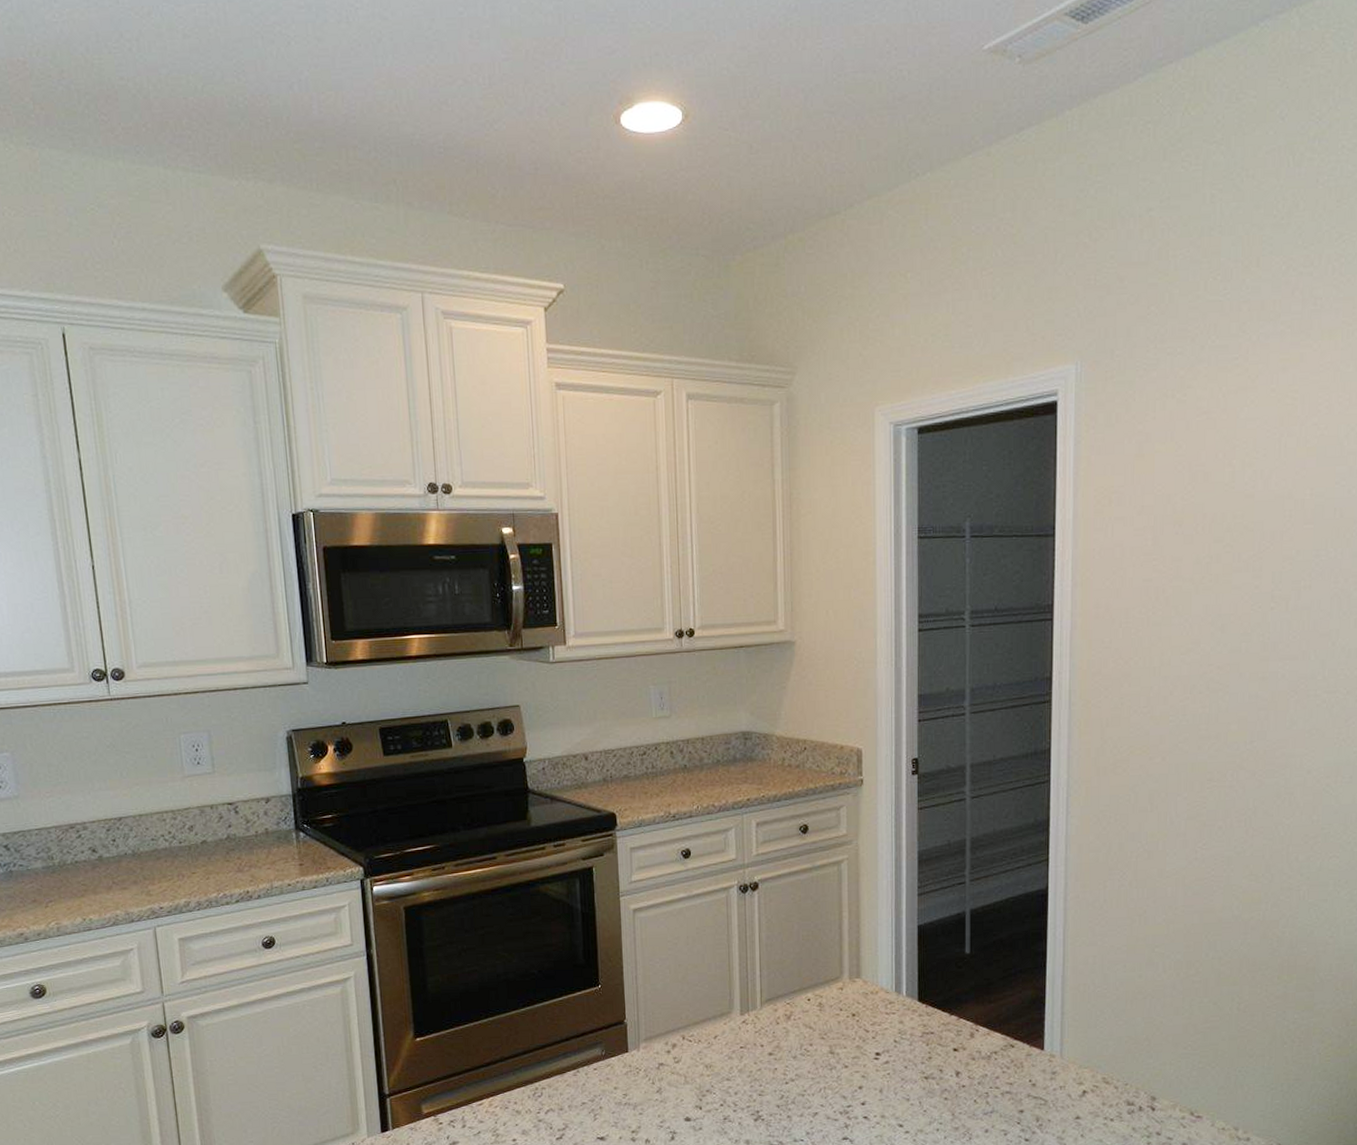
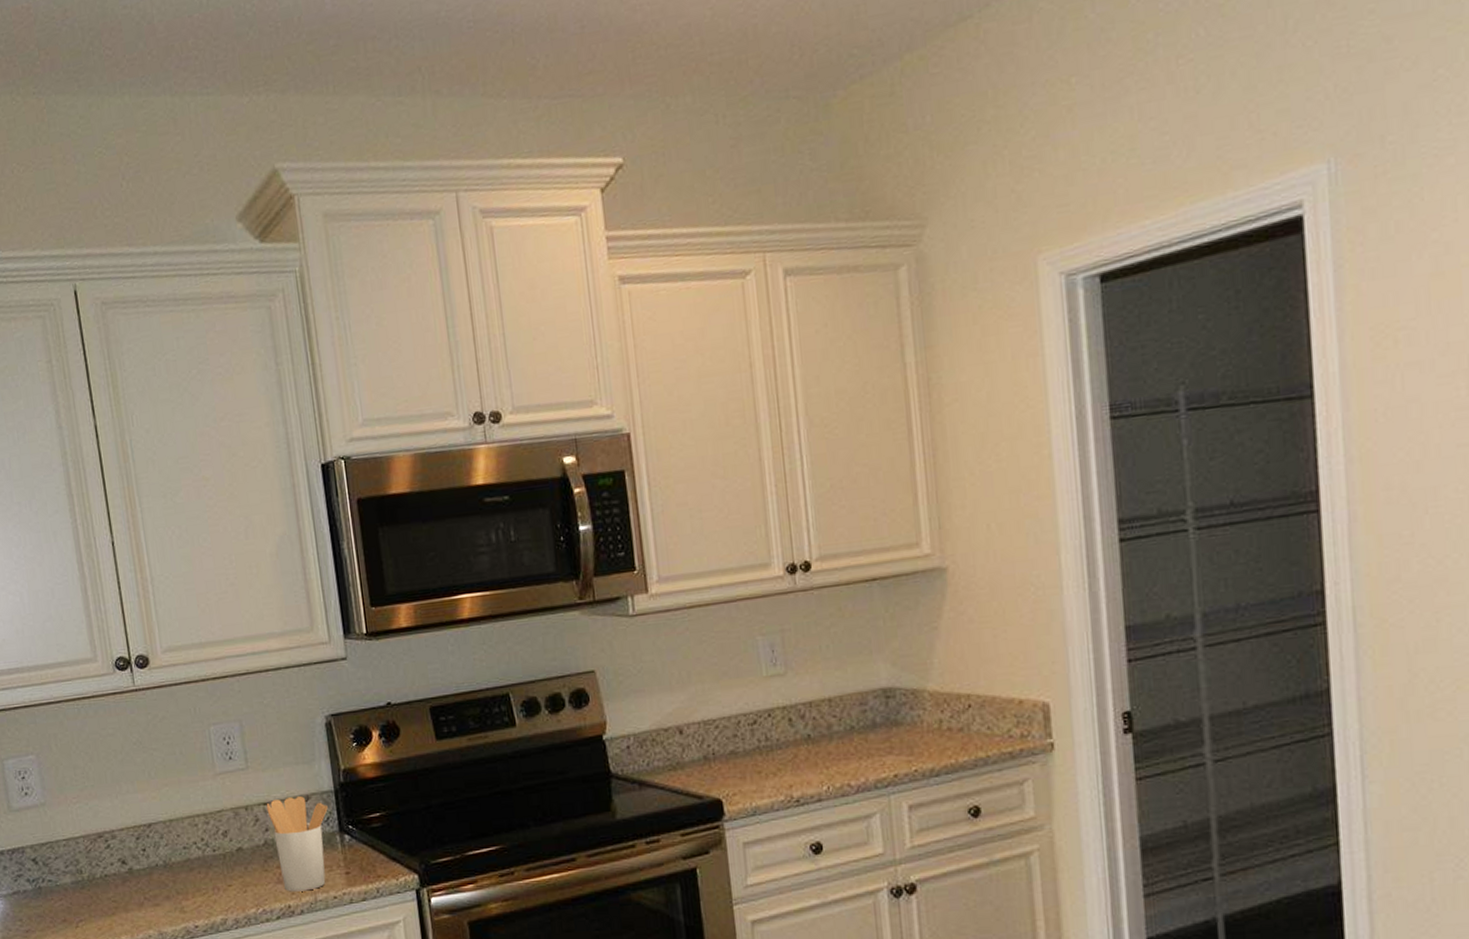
utensil holder: none [230,799,286,880] -> present [266,796,328,892]

